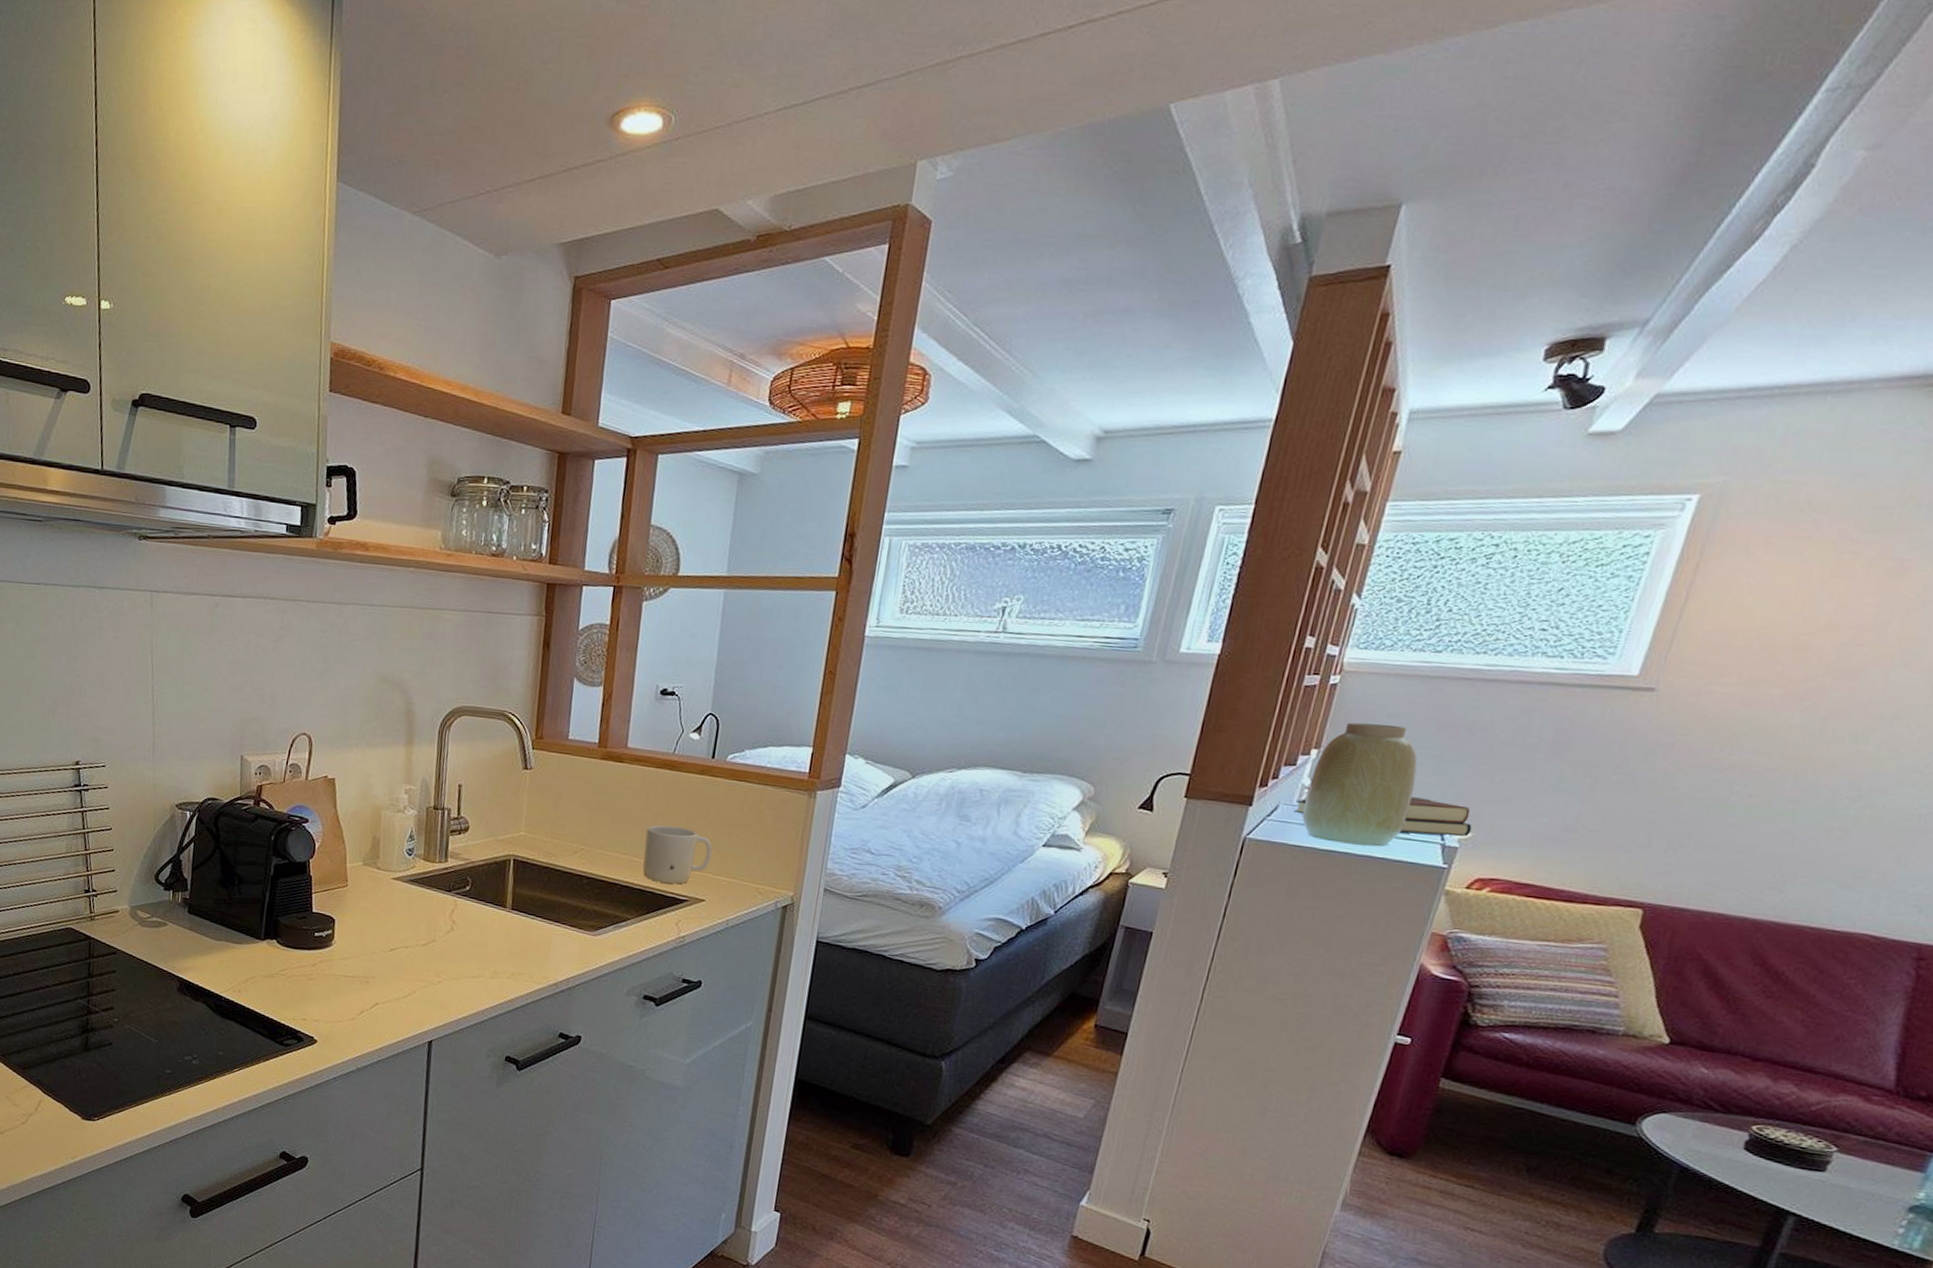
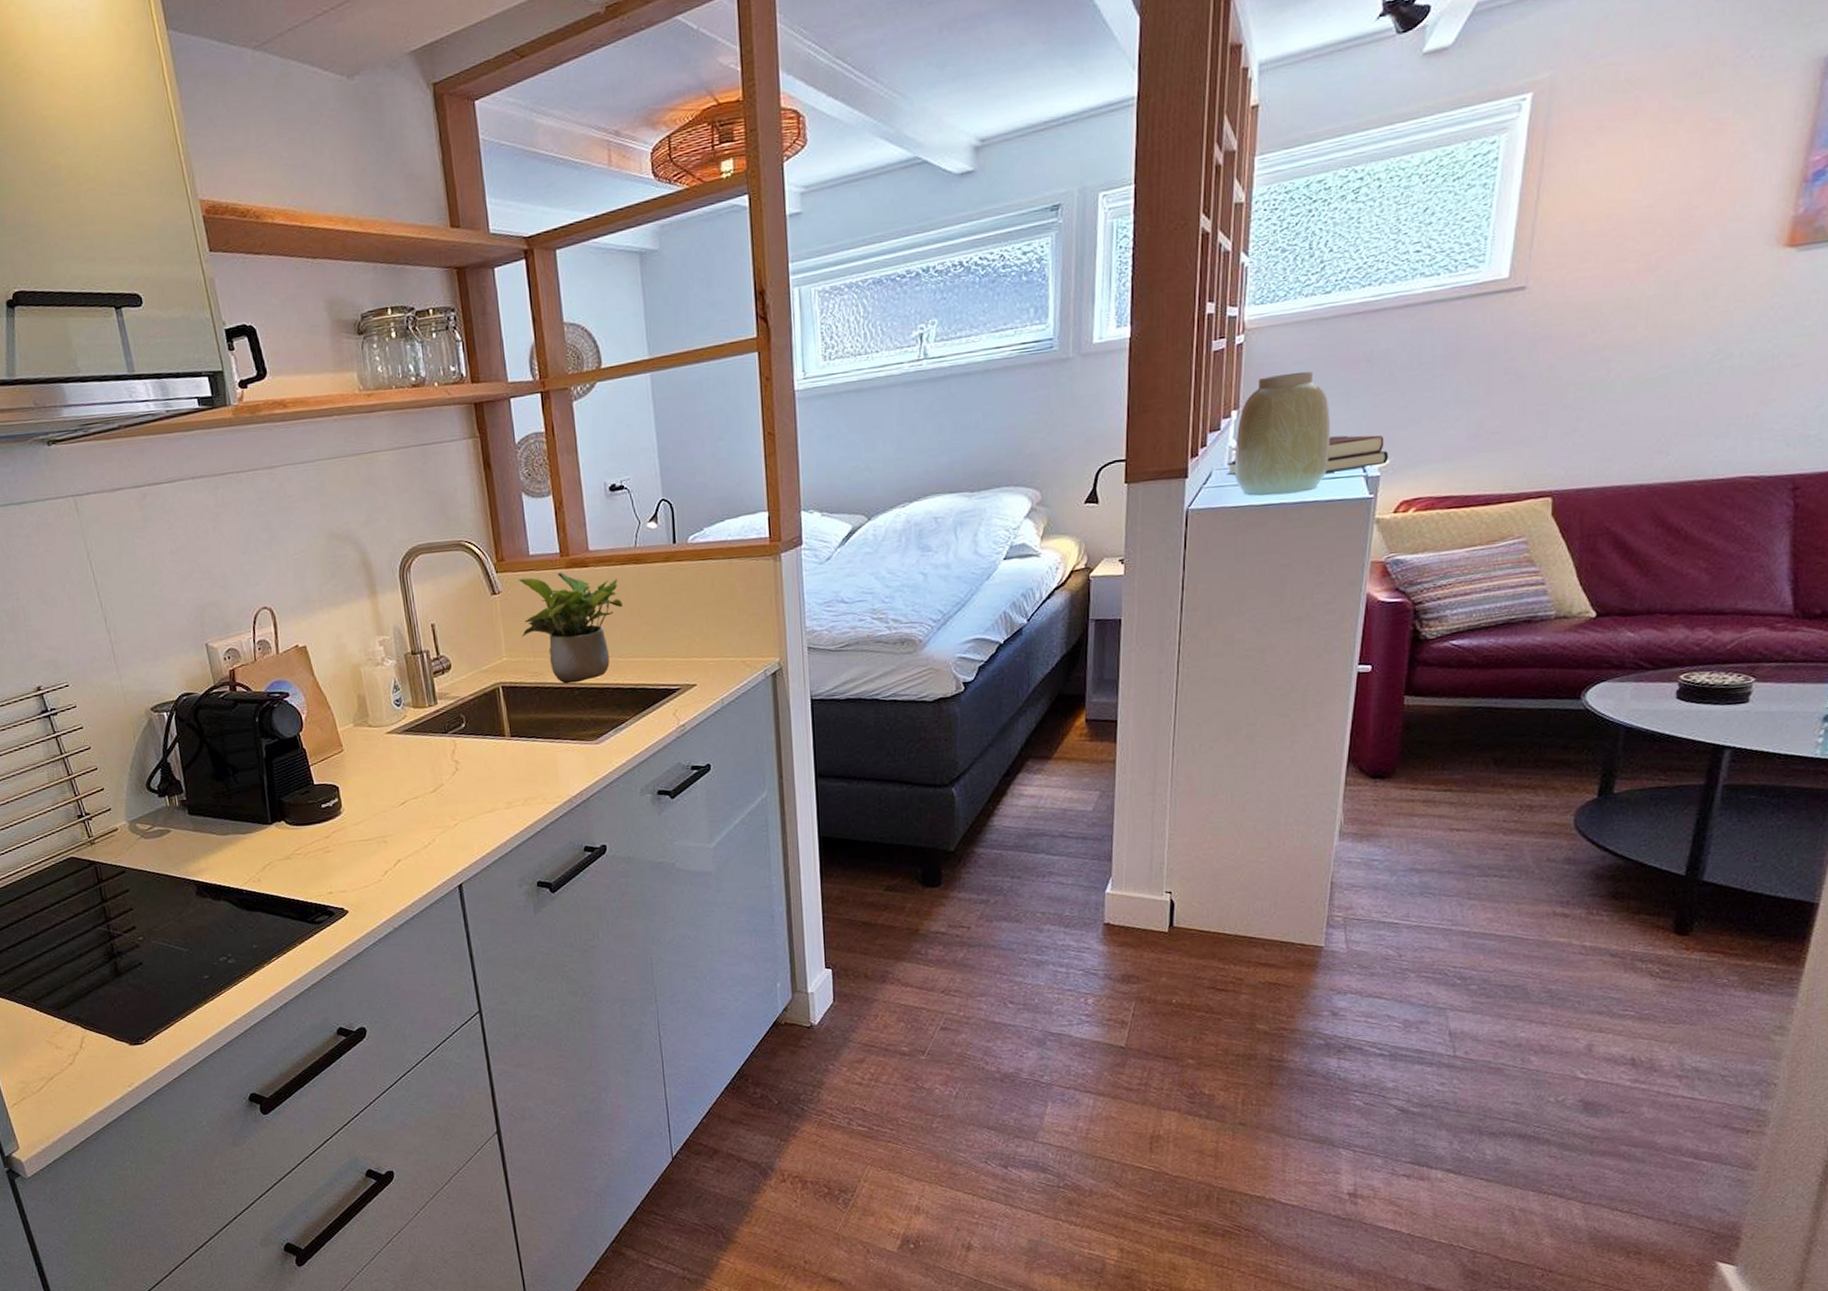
potted plant: none [544,759,649,872] -> present [518,573,622,684]
mug: present [642,825,713,884] -> none [624,618,694,677]

